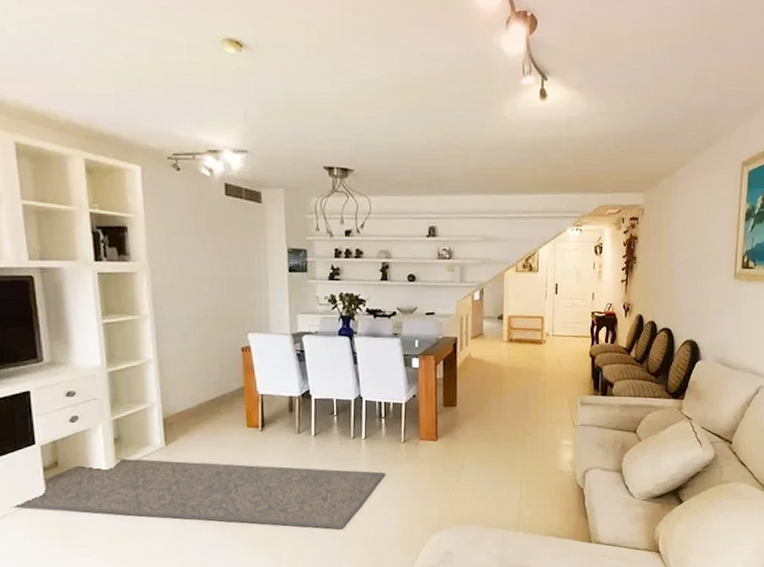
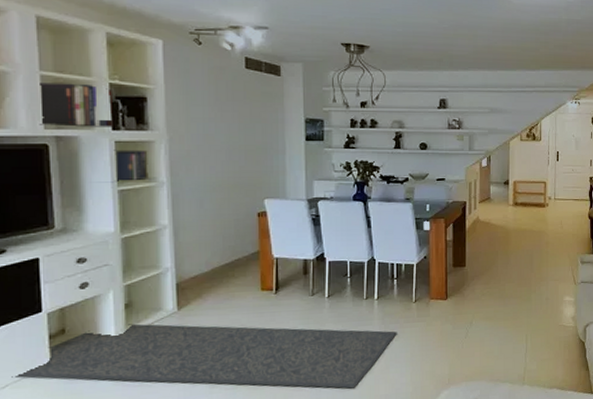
books: none [22,212,97,258] -> present [39,82,114,127]
books: none [96,281,132,314] -> present [113,150,149,181]

